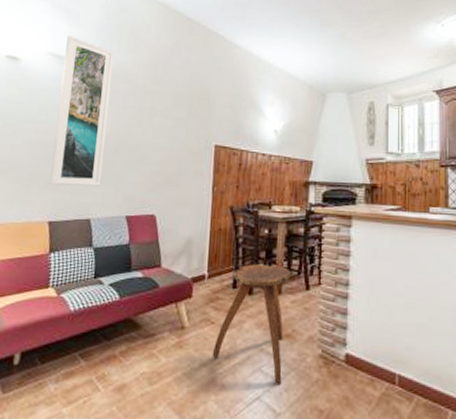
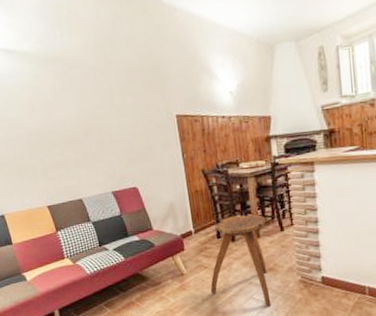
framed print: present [49,36,114,186] -> none [9,26,83,175]

